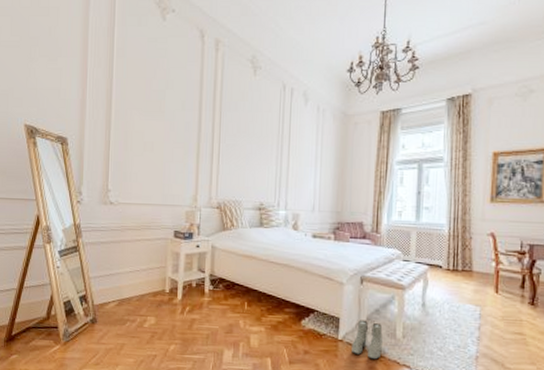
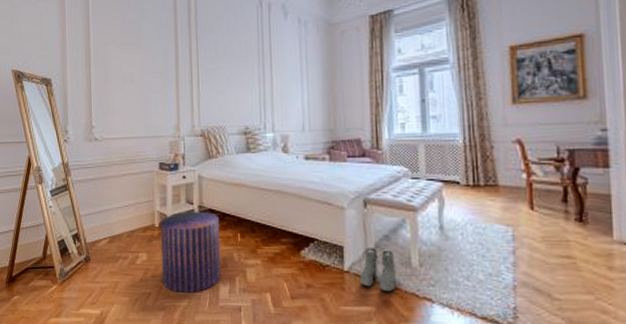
stool: none [168,279,229,357] -> present [161,211,221,294]

